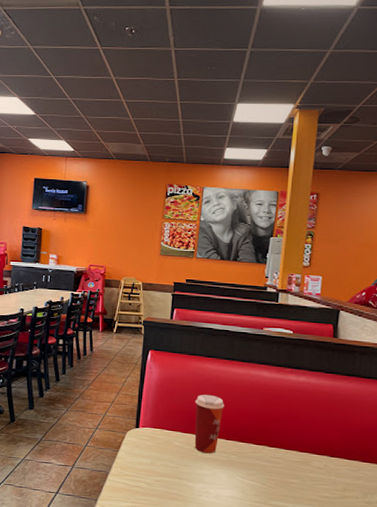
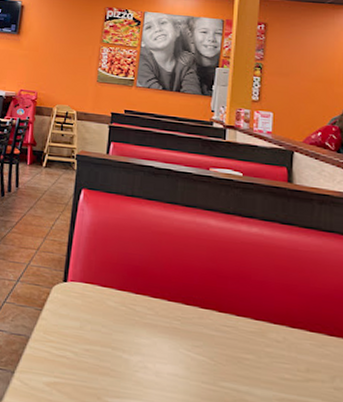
paper cup: present [194,395,225,454] -> none [131,244,167,318]

